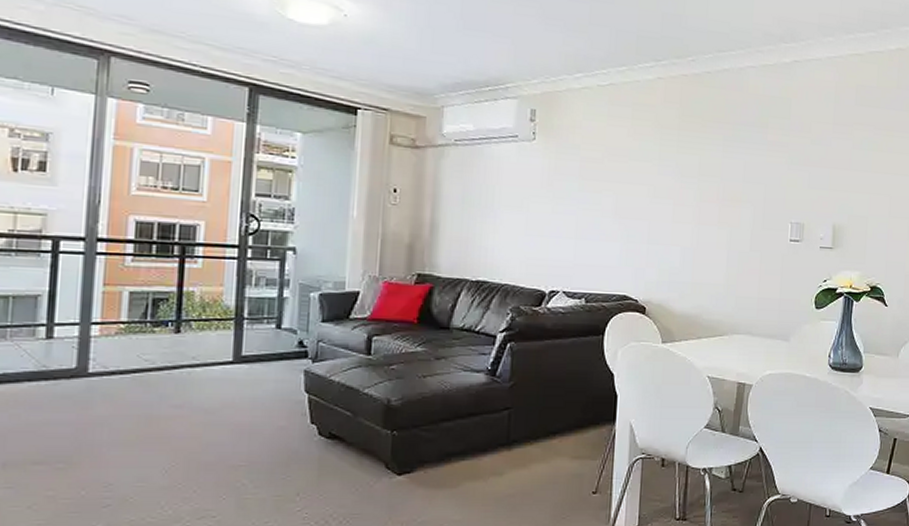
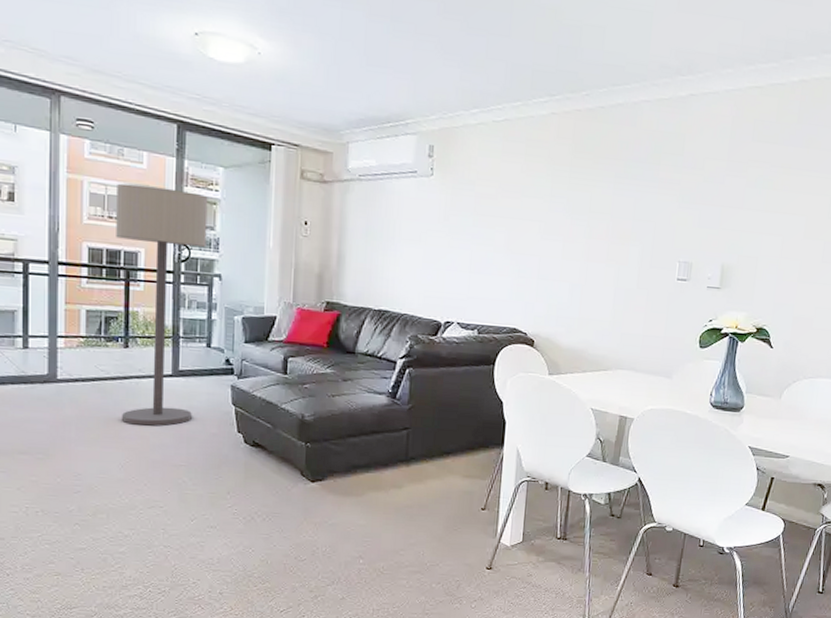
floor lamp: none [169,150,283,422] -> present [116,183,208,426]

